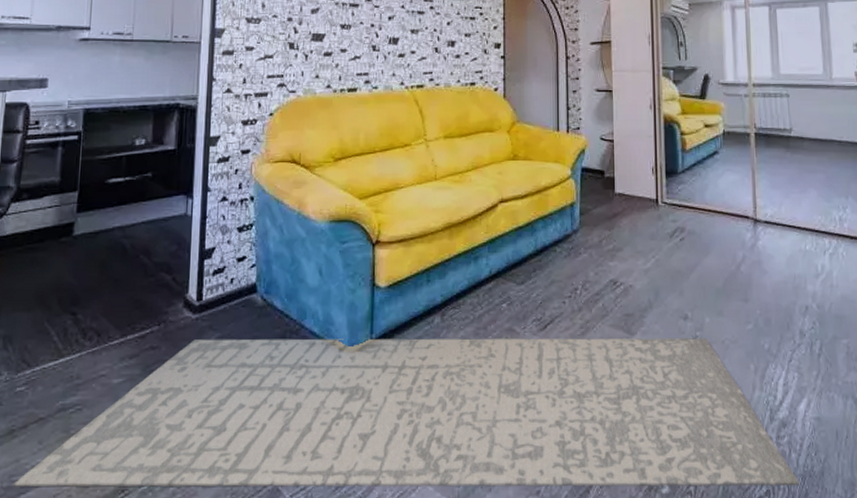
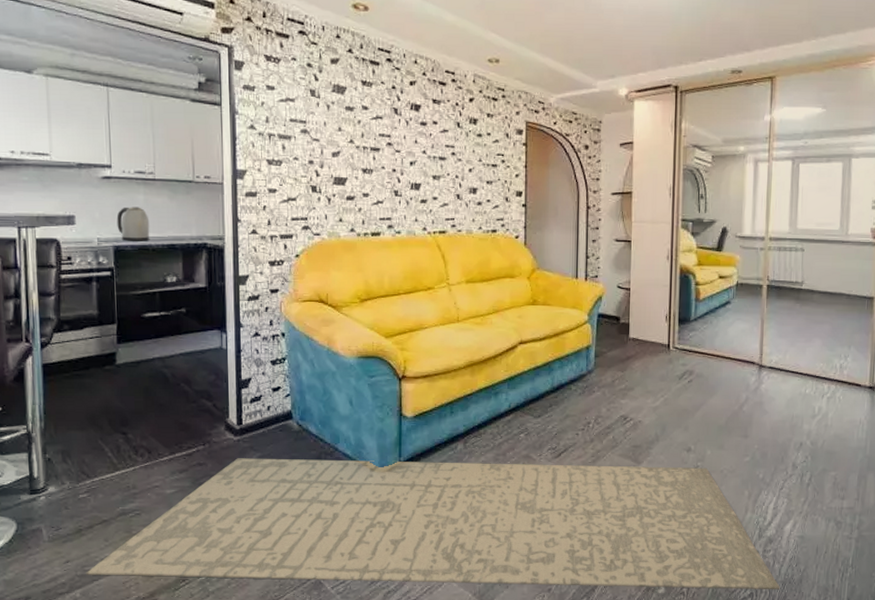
kettle: none [89,68,123,103] -> present [116,207,150,241]

